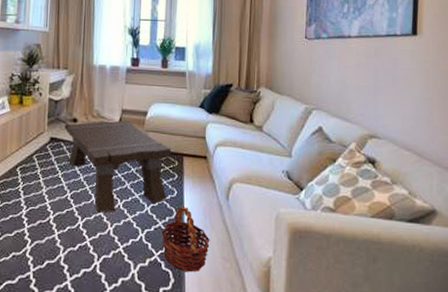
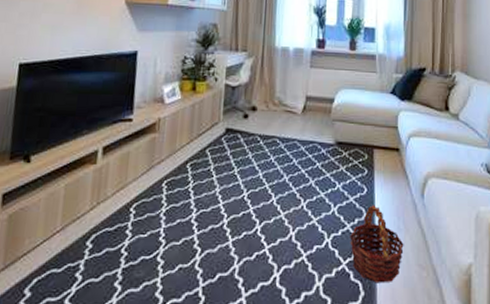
coffee table: present [66,120,172,213] -> none [244,108,361,215]

